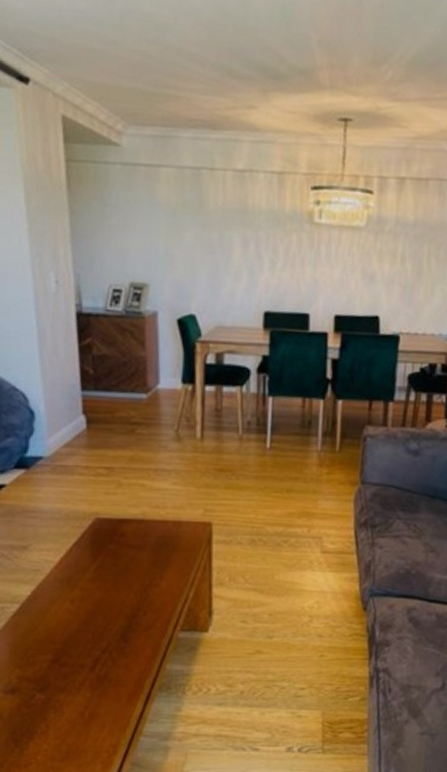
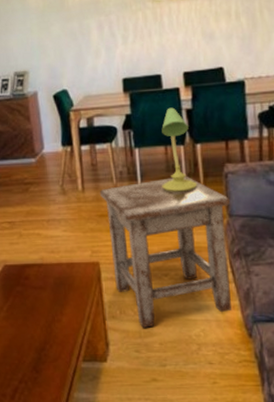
stool: none [220,434,365,597] -> present [99,176,231,328]
table lamp: none [293,354,333,452] -> present [161,107,198,192]

